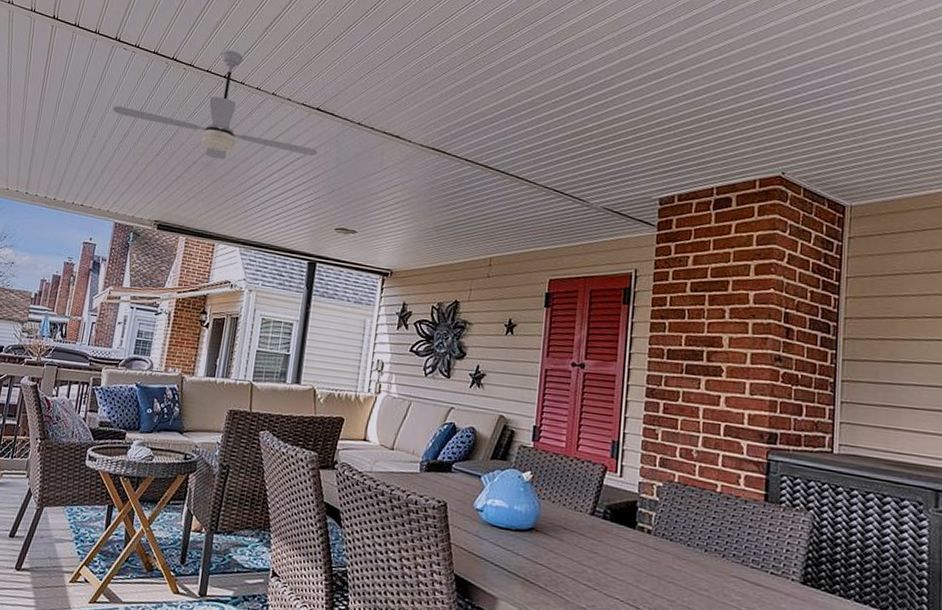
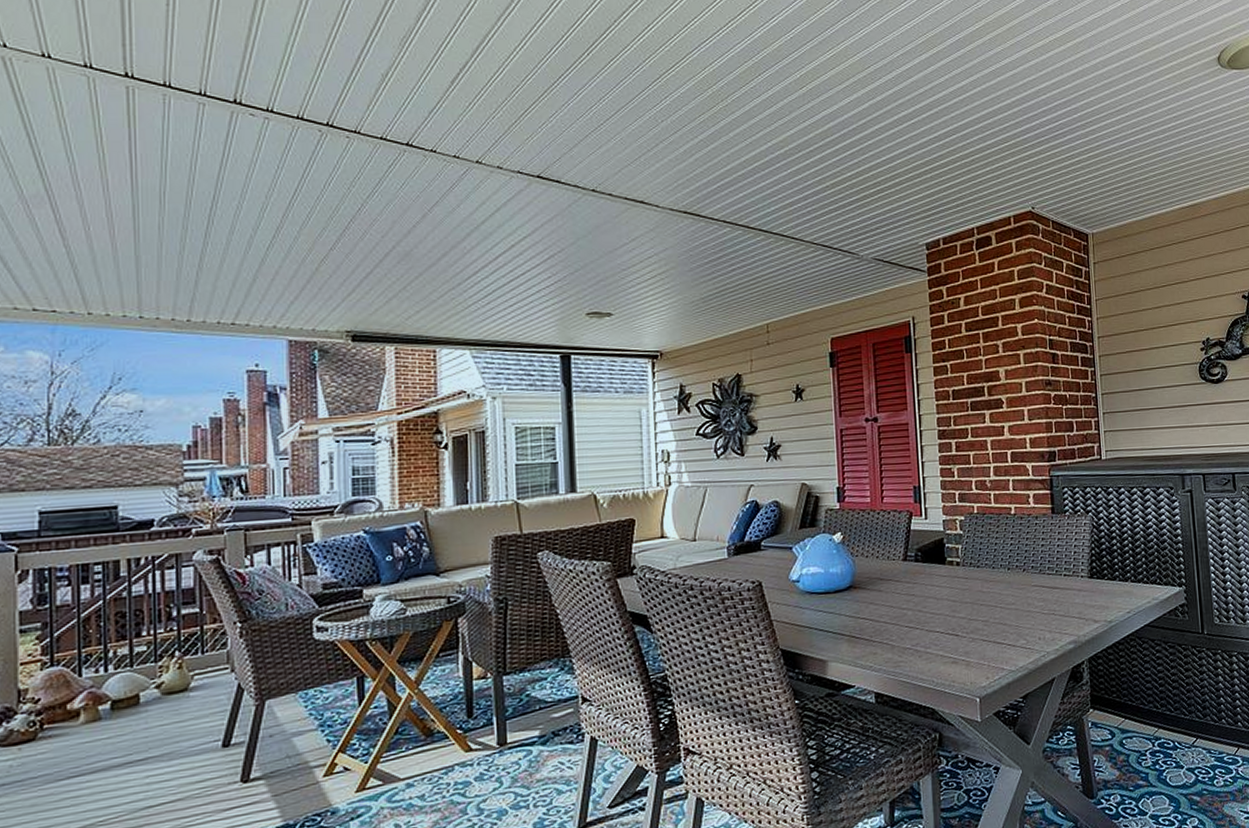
ceiling fan: present [113,50,318,160] -> none [251,110,549,247]

